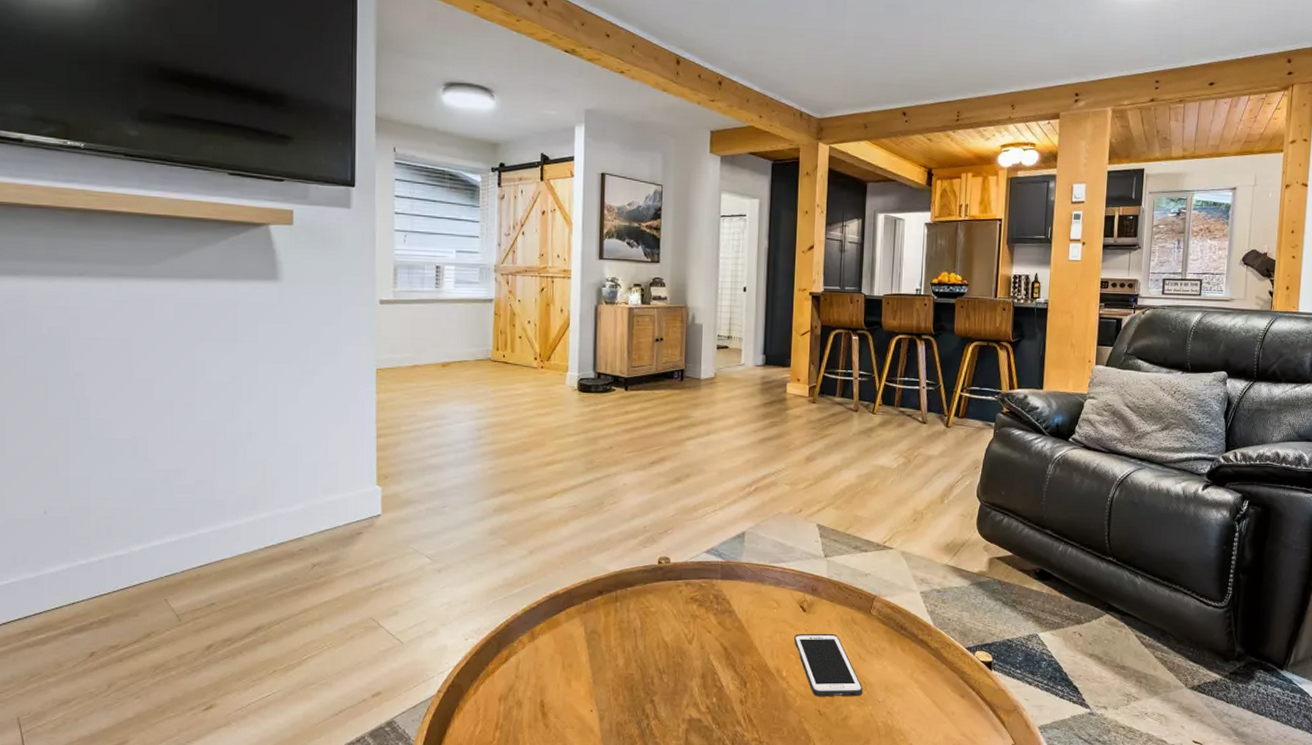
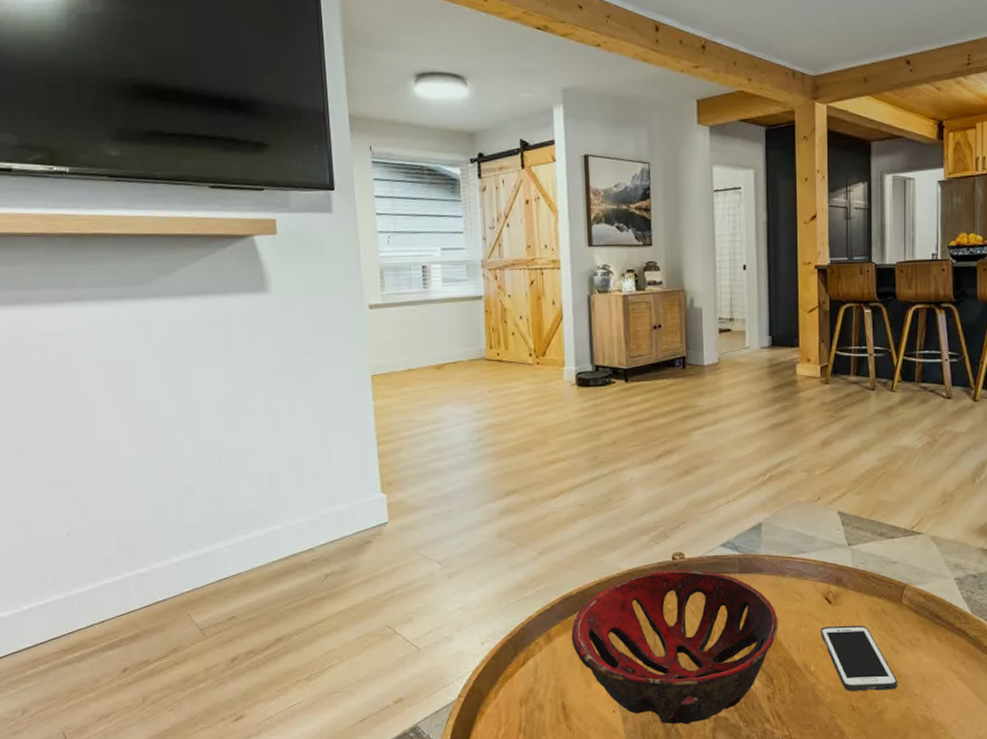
decorative bowl: none [555,573,755,725] -> present [571,569,778,724]

